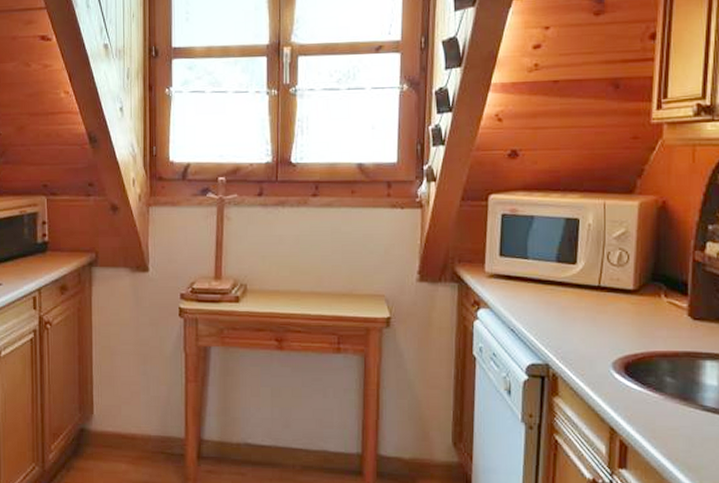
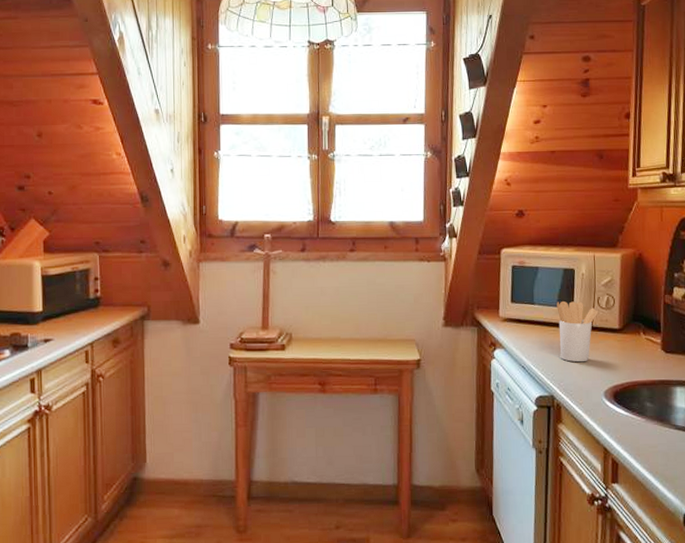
utensil holder: none [556,256,607,327] -> present [557,301,598,363]

